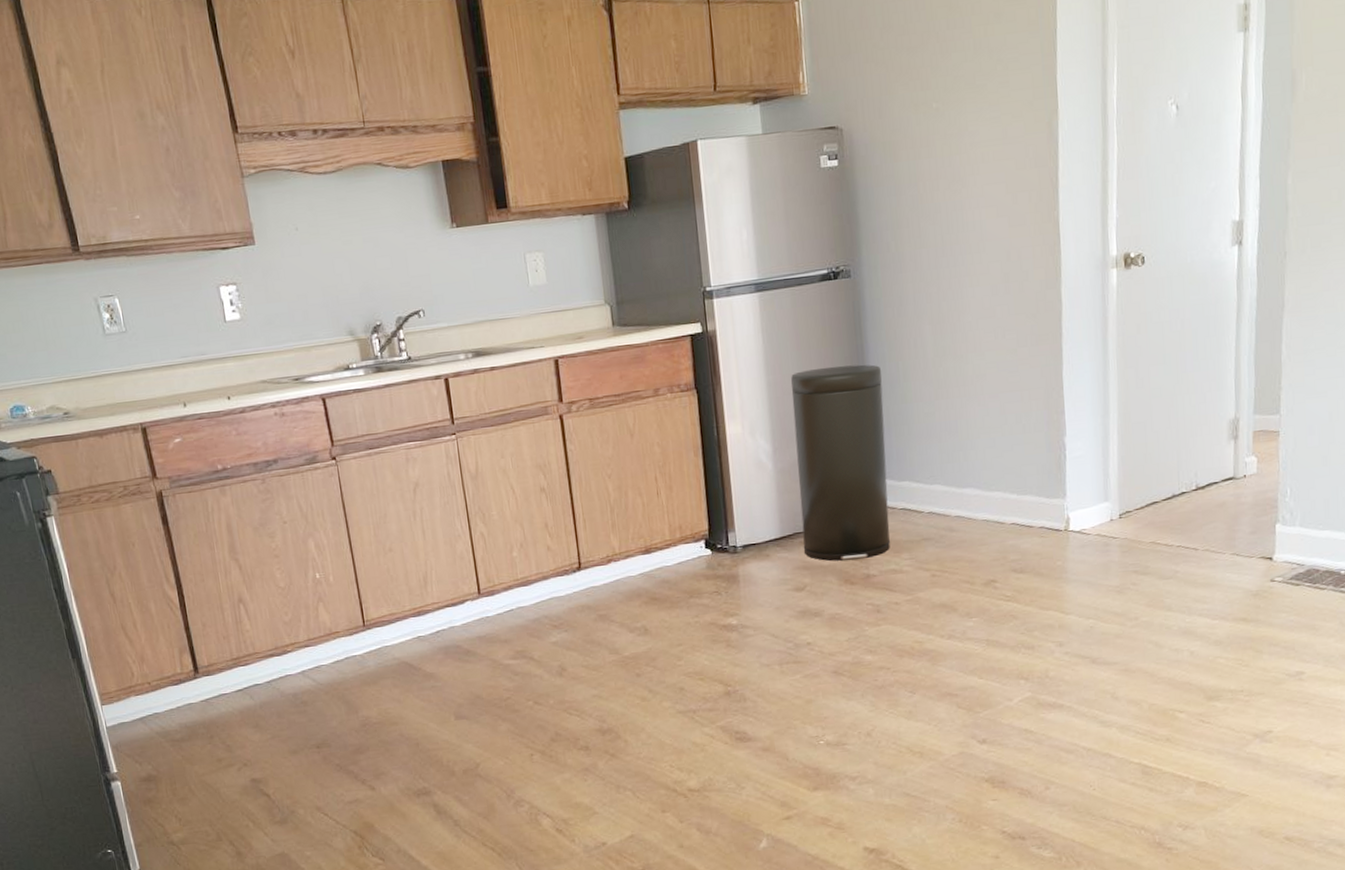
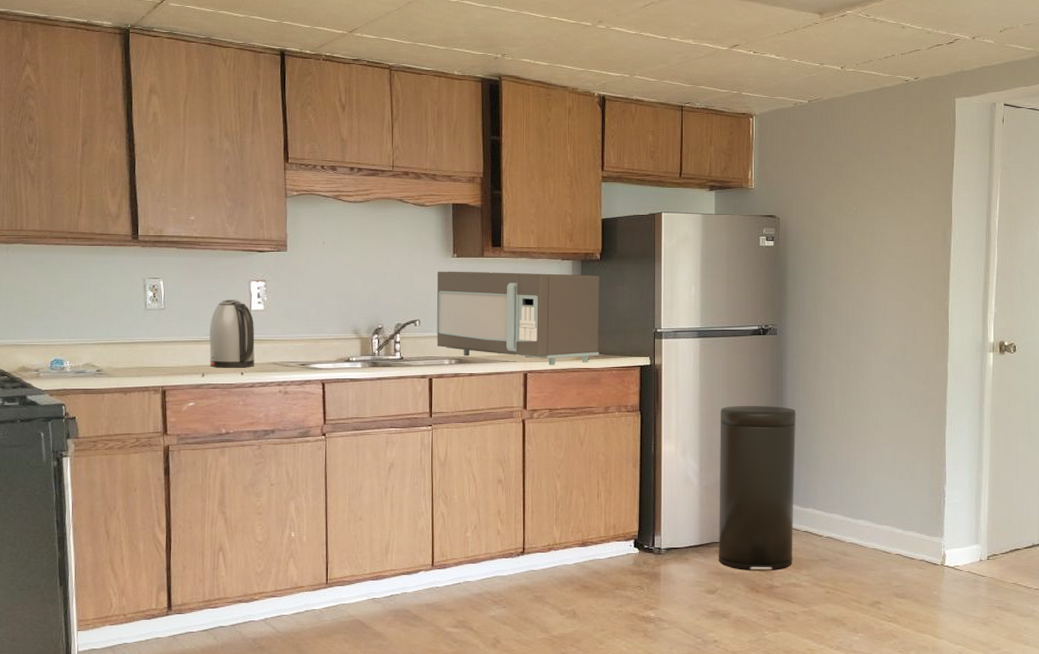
kettle: none [181,311,242,395] -> present [209,300,255,368]
microwave: none [435,229,641,348] -> present [436,271,600,366]

